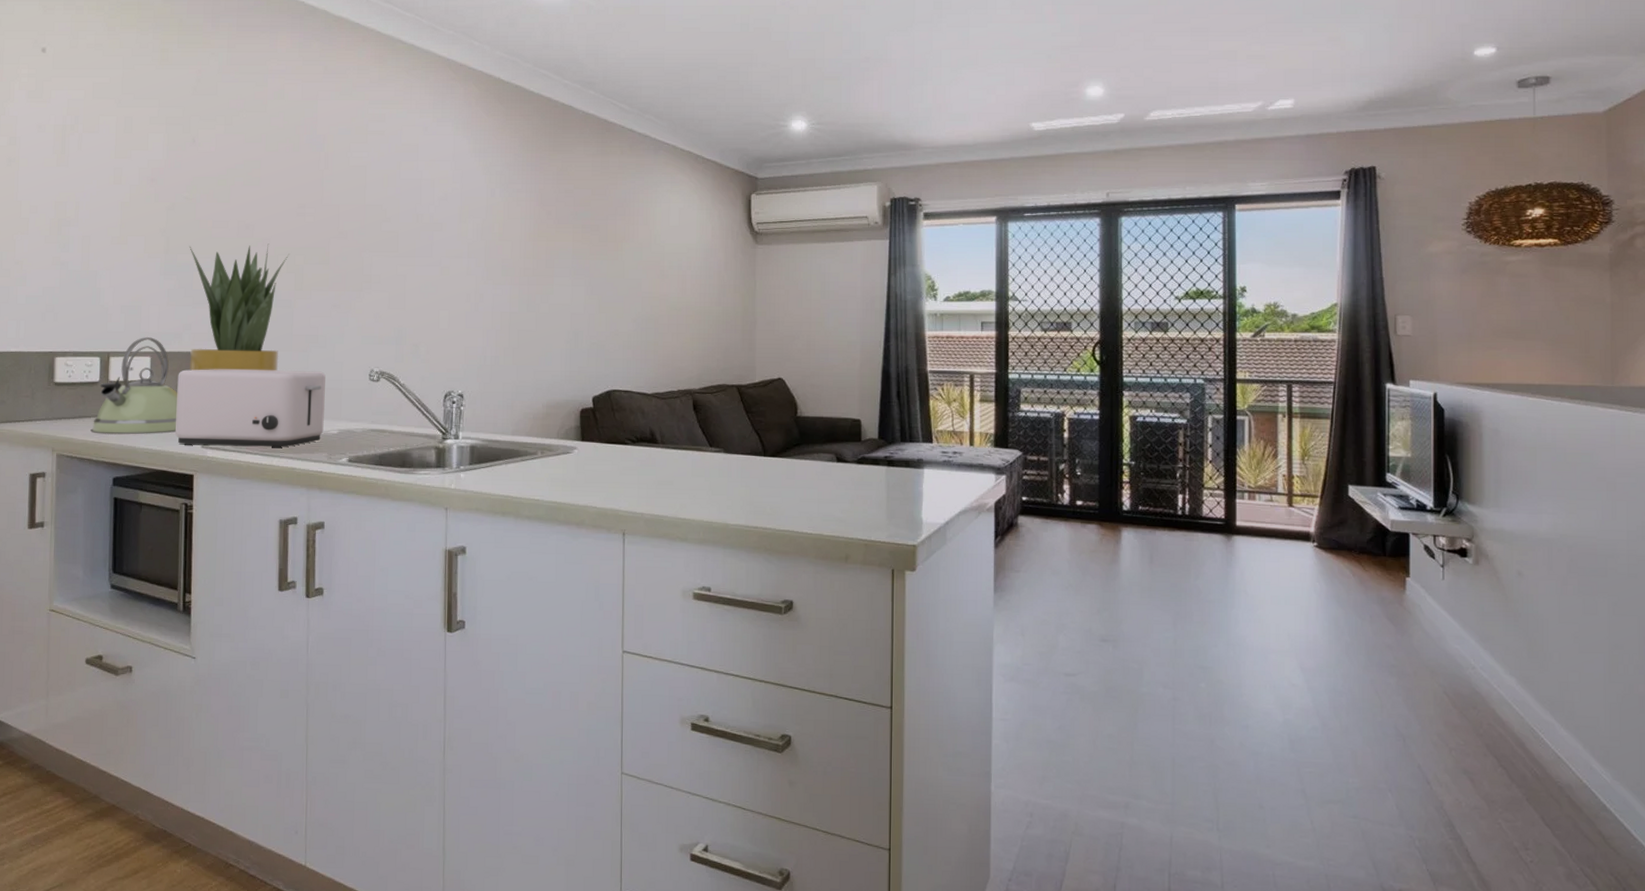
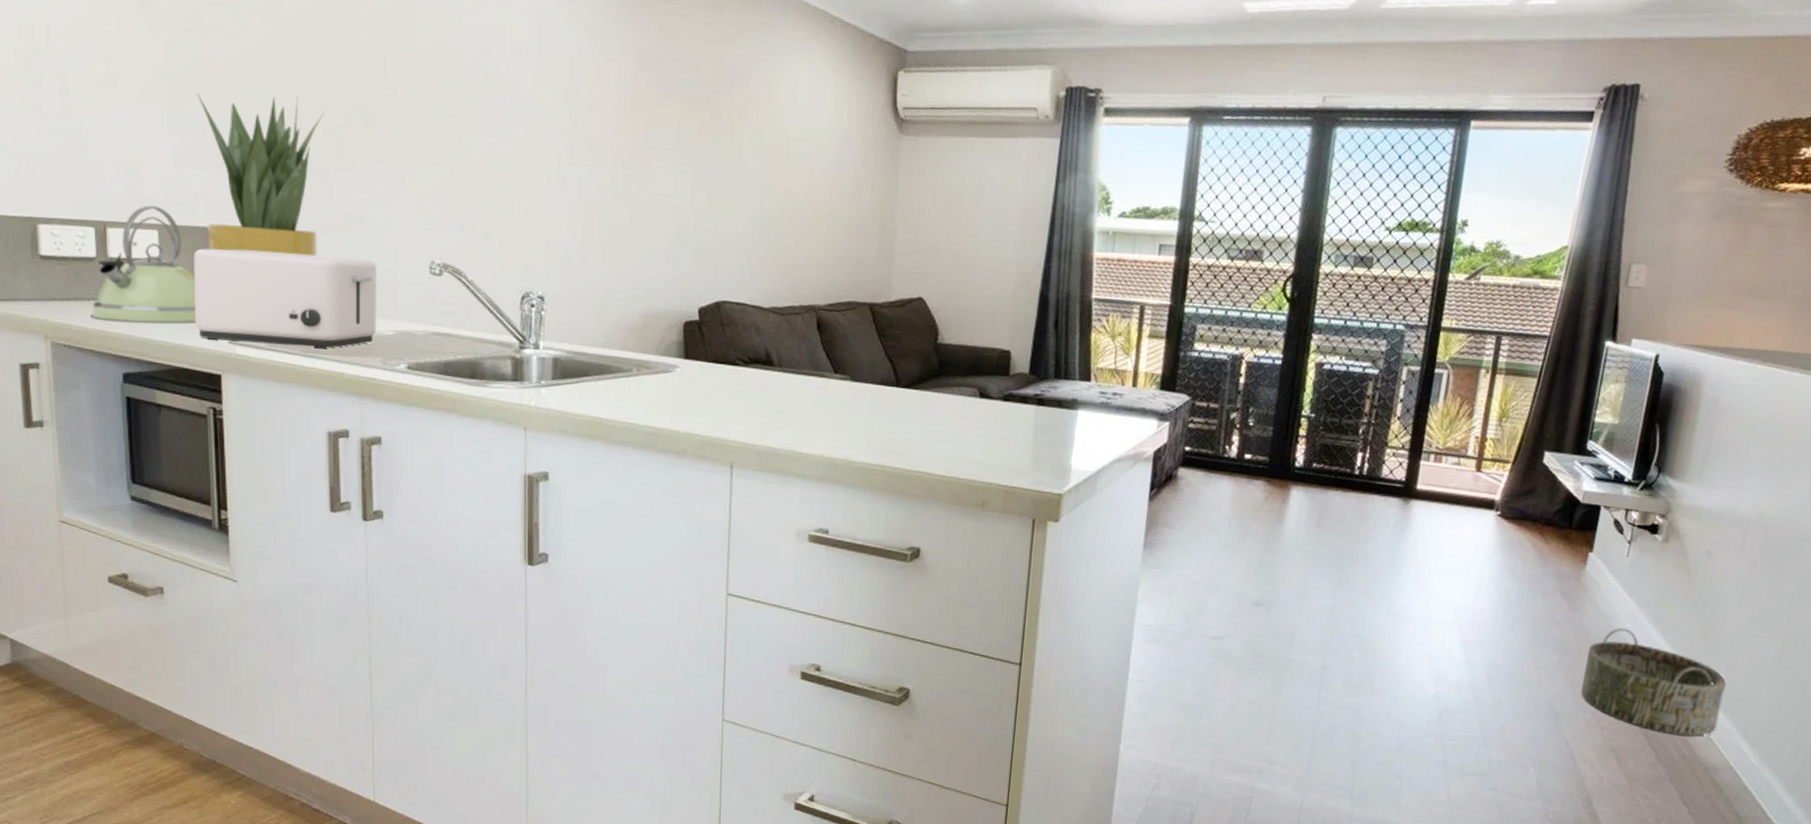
basket: none [1423,649,1562,755] -> present [1581,627,1725,736]

